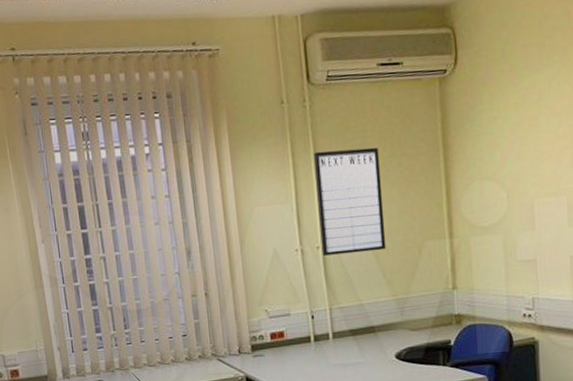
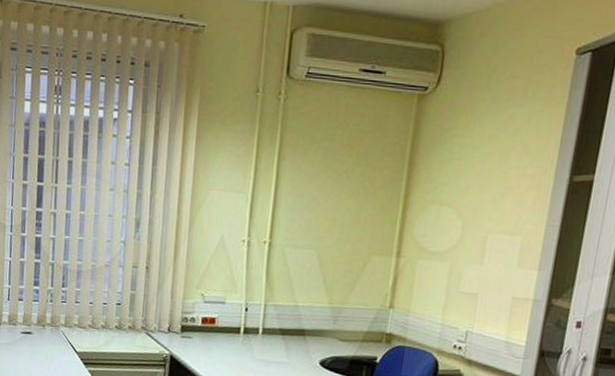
writing board: present [313,147,387,256] -> none [267,147,344,257]

